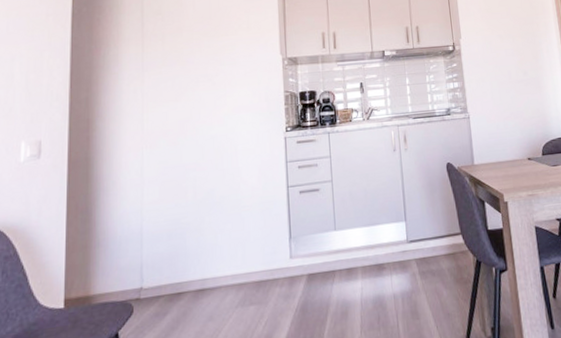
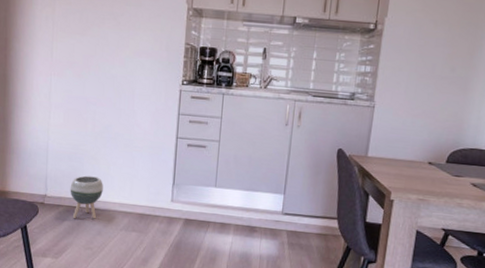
planter: none [171,250,211,309] -> present [70,175,103,219]

